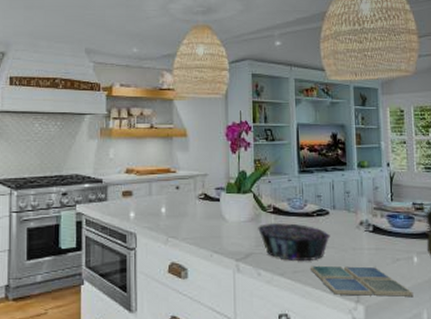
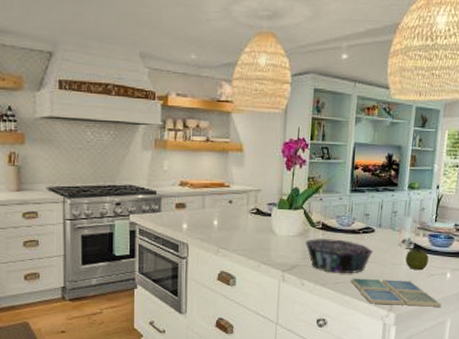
apple: none [366,230,392,255] -> present [405,248,429,271]

